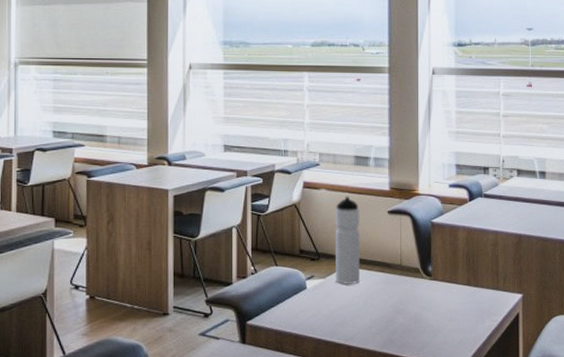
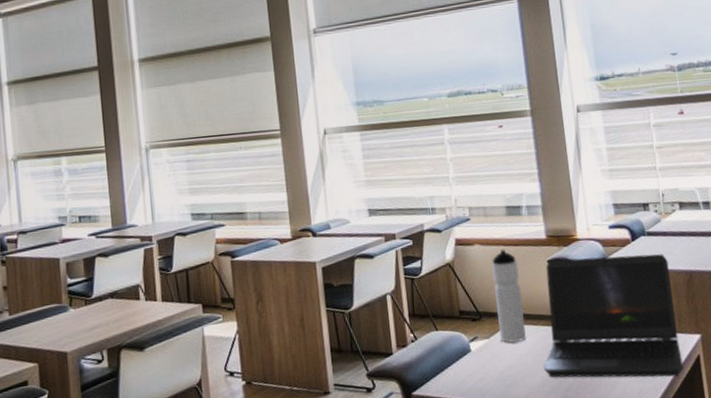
laptop computer: none [373,211,502,331] -> present [544,254,683,378]

